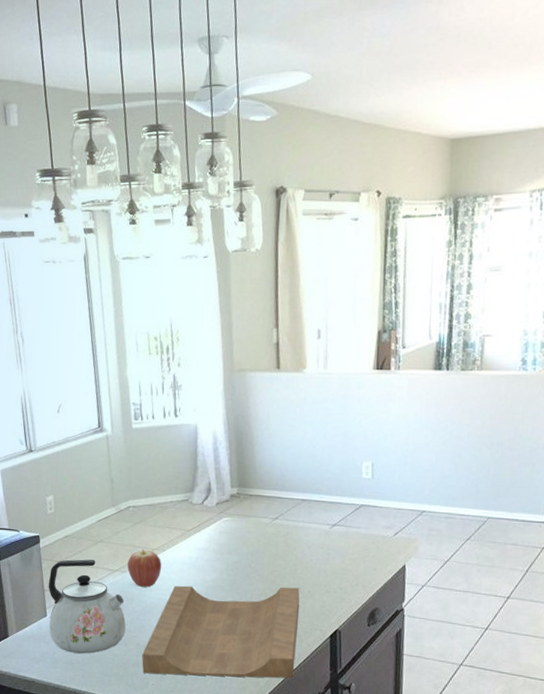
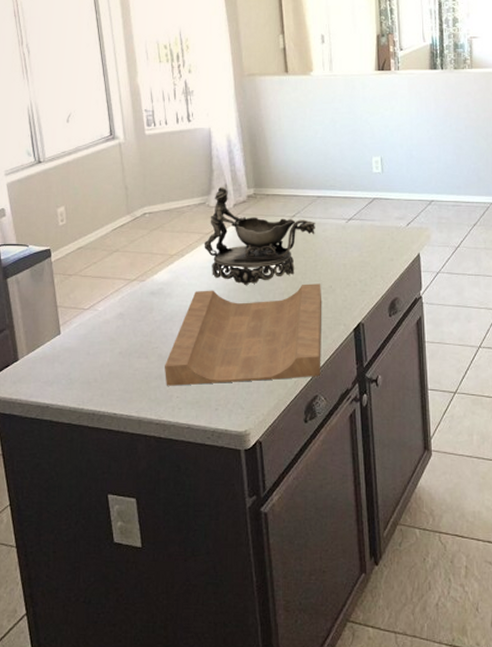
kettle: present [48,559,127,654] -> none [61,271,147,371]
fruit: present [127,549,162,587] -> none [146,256,182,295]
decorative bowl: none [185,484,298,584] -> present [204,186,315,285]

